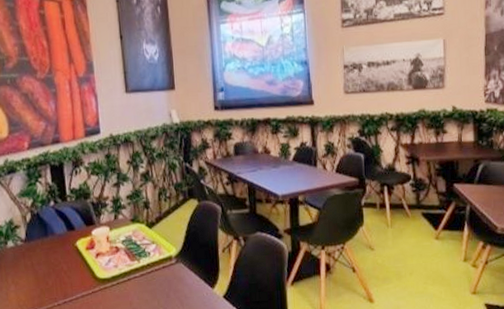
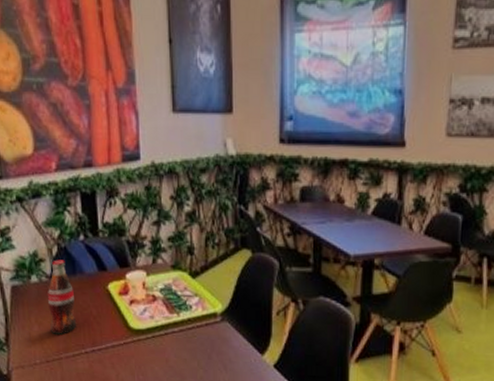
pop: none [22,224,50,292] -> present [47,259,77,335]

